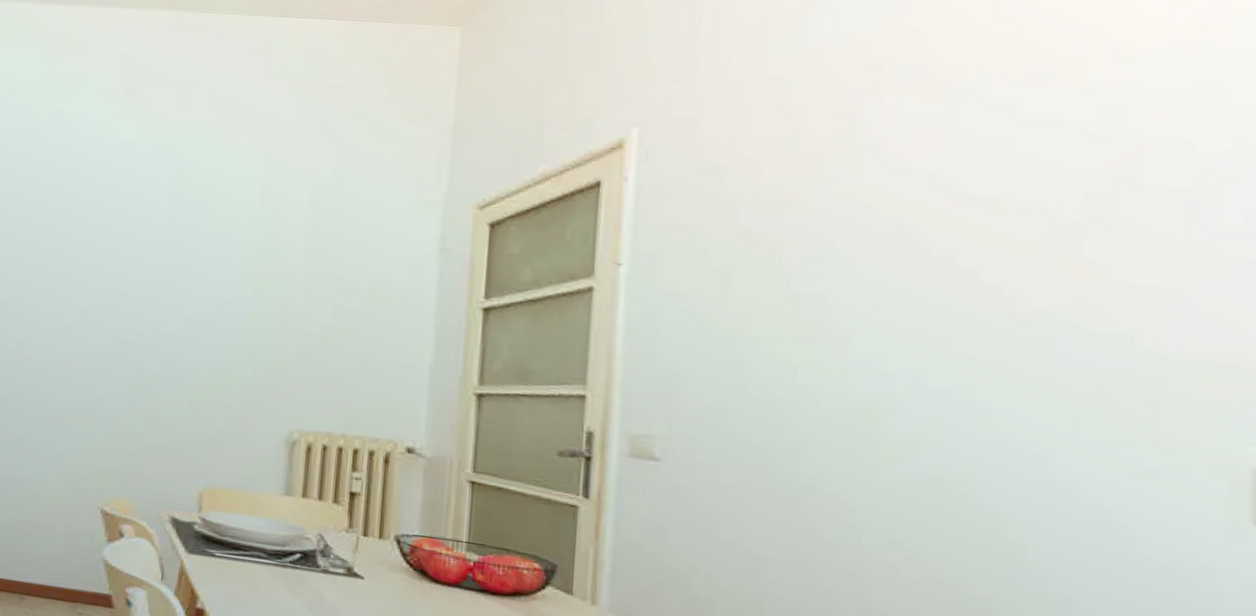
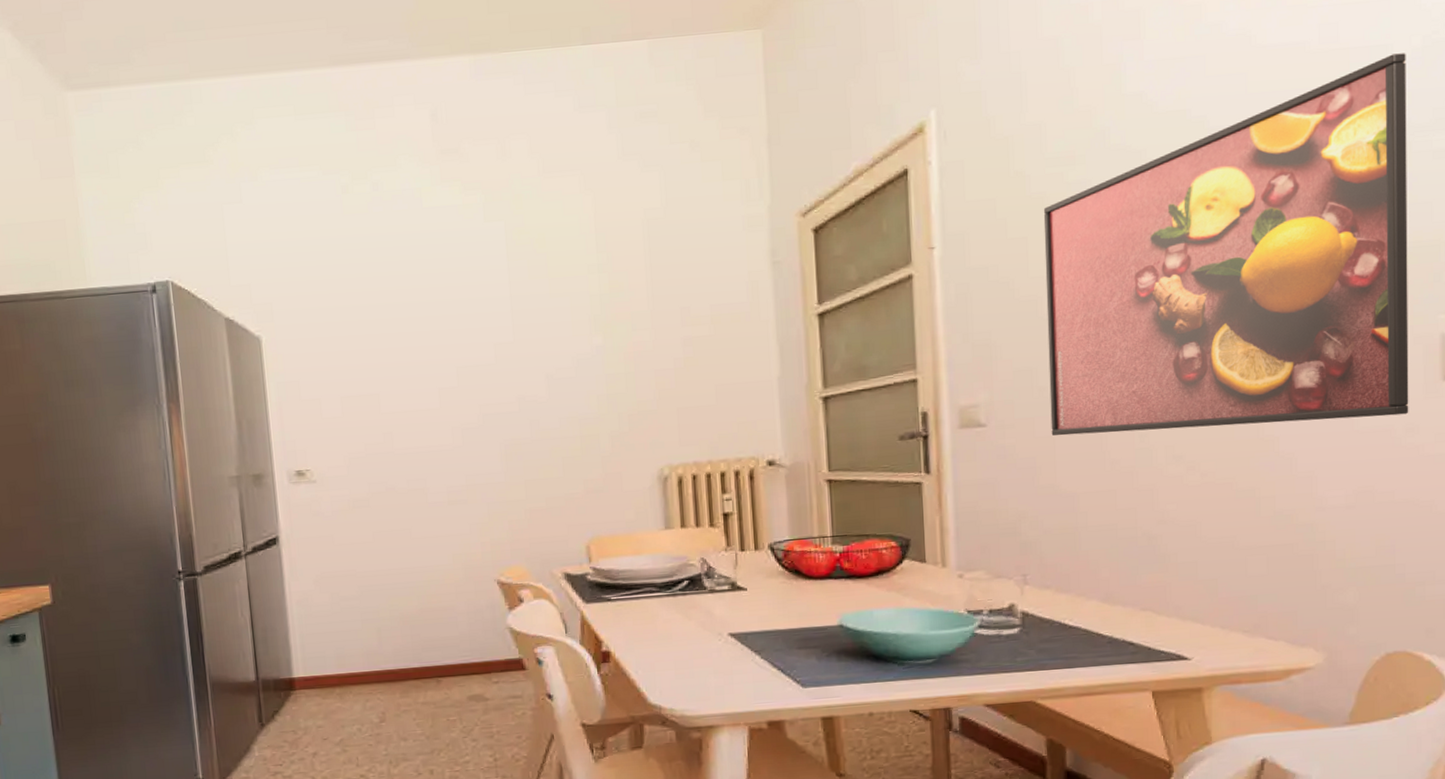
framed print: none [738,150,1212,554] -> present [1043,53,1409,436]

